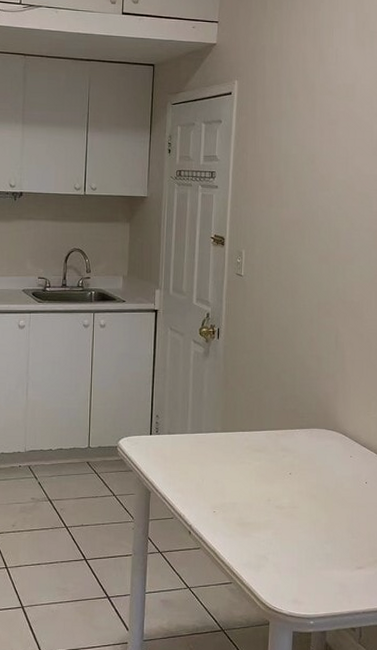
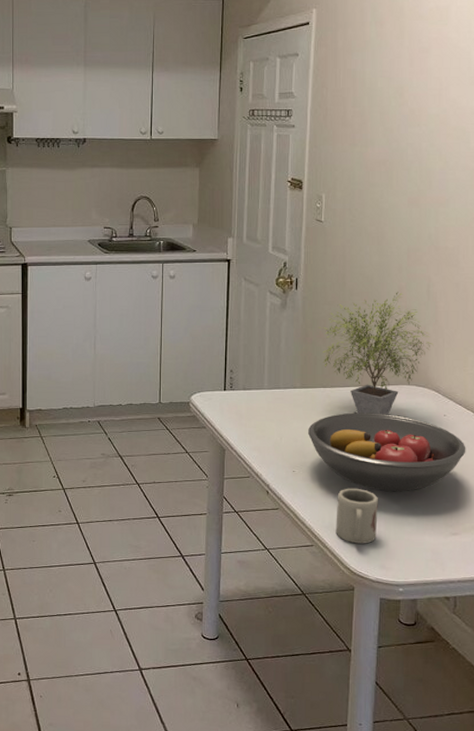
fruit bowl: none [228,455,370,530] -> present [308,412,466,492]
potted plant: none [238,342,341,457] -> present [318,292,434,415]
cup: none [253,526,292,580] -> present [336,488,379,544]

